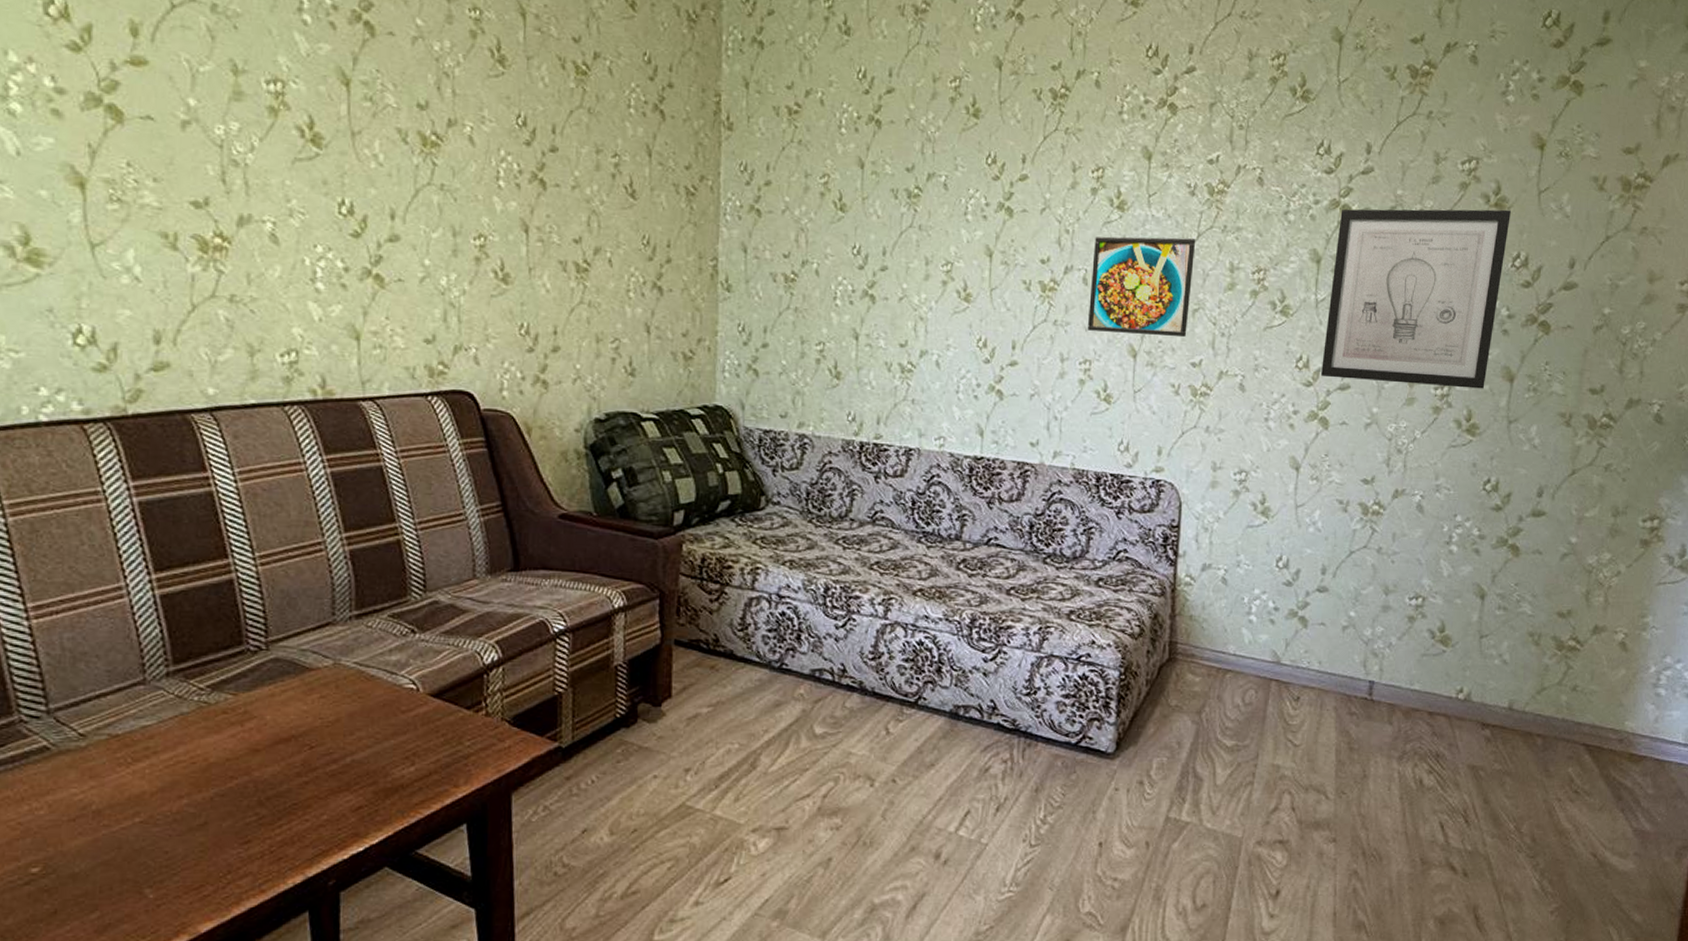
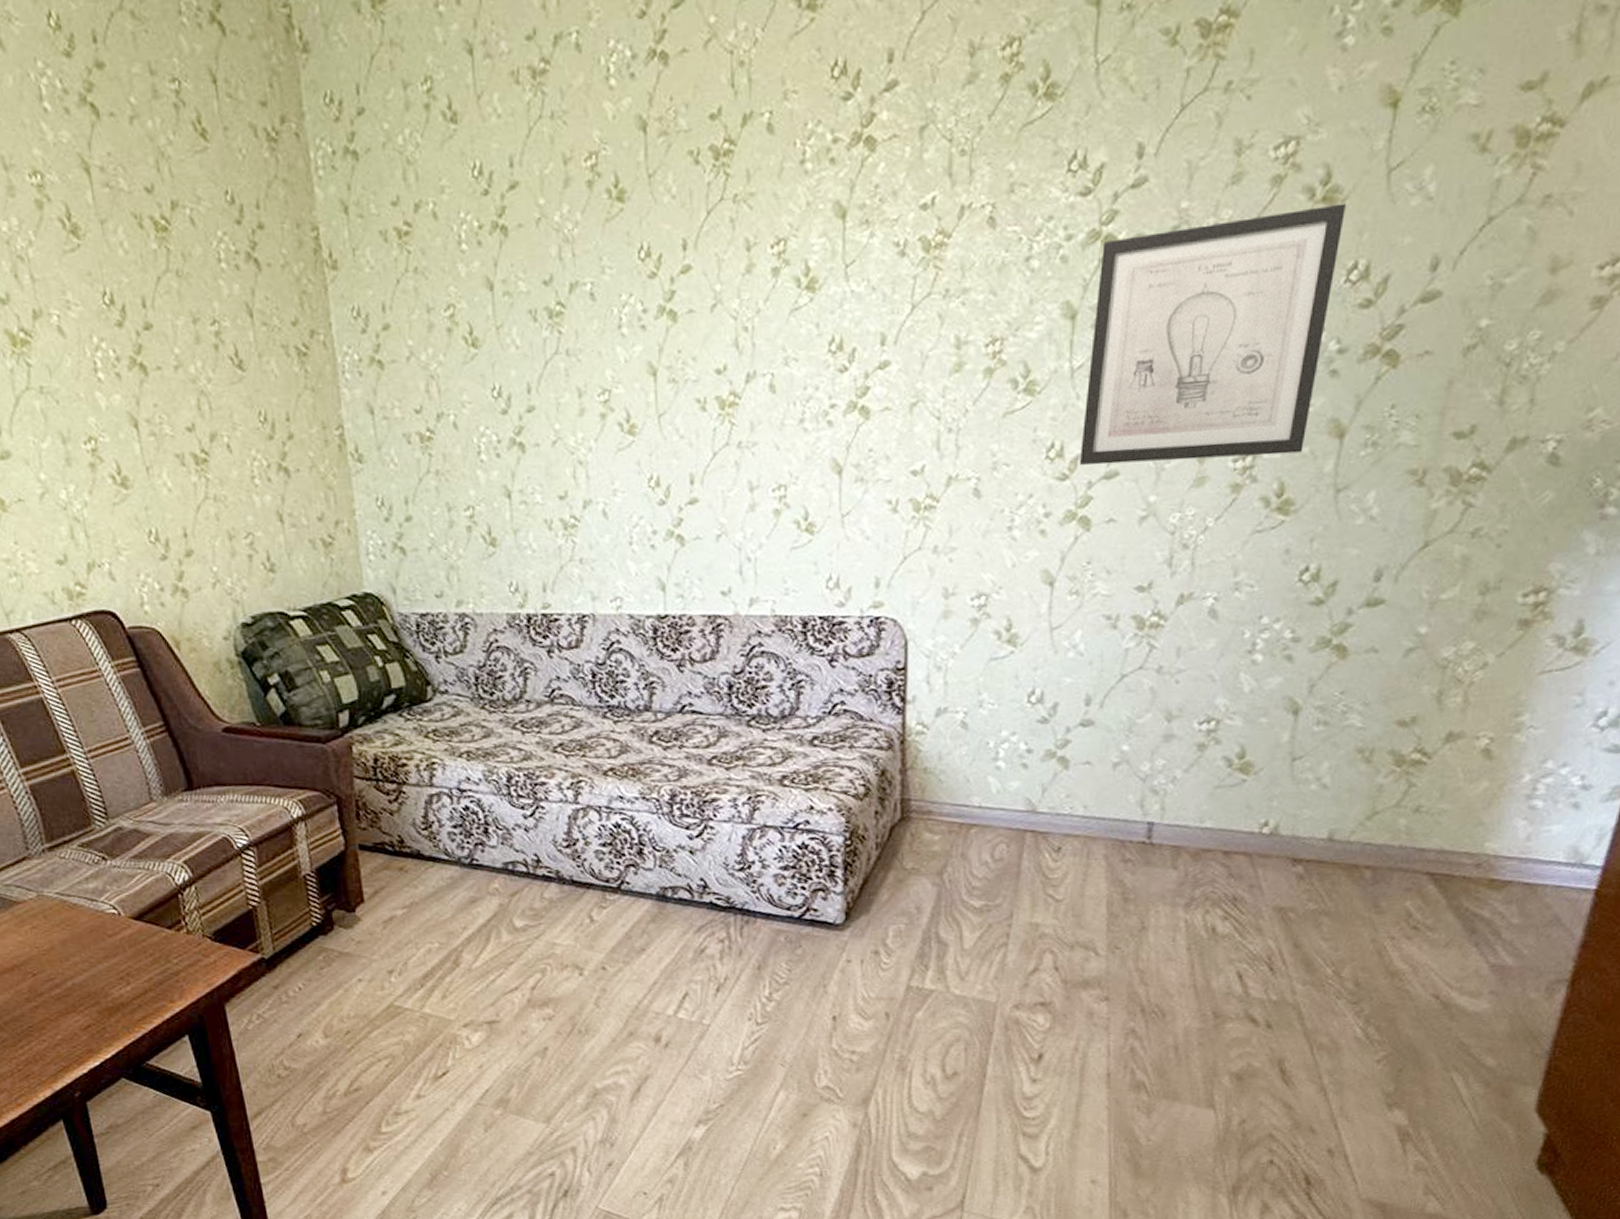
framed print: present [1087,236,1196,337] -> none [778,313,910,449]

